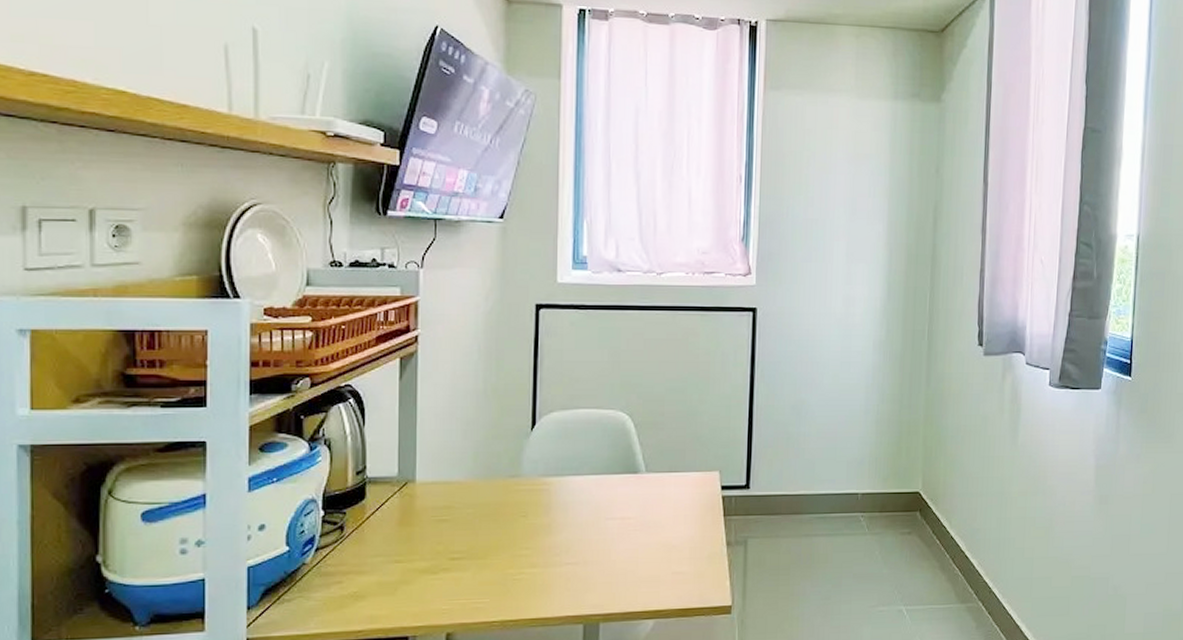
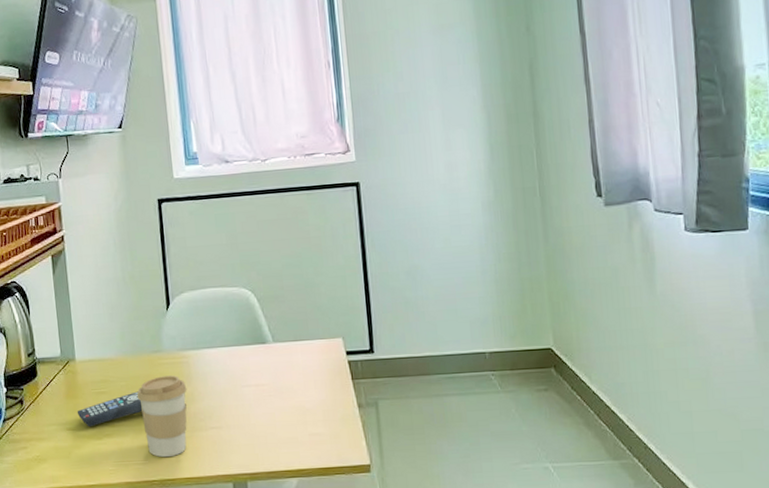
remote control: none [410,520,490,560] -> present [77,391,143,427]
coffee cup: none [486,504,544,595] -> present [137,375,187,457]

